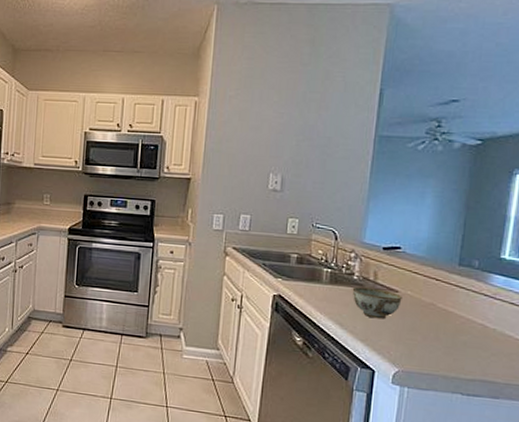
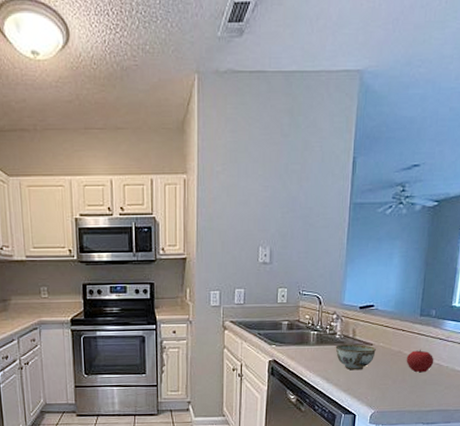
apple: none [440,304,477,331] -> present [406,349,434,372]

